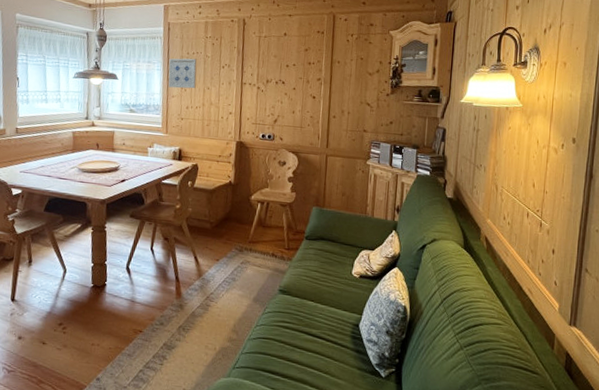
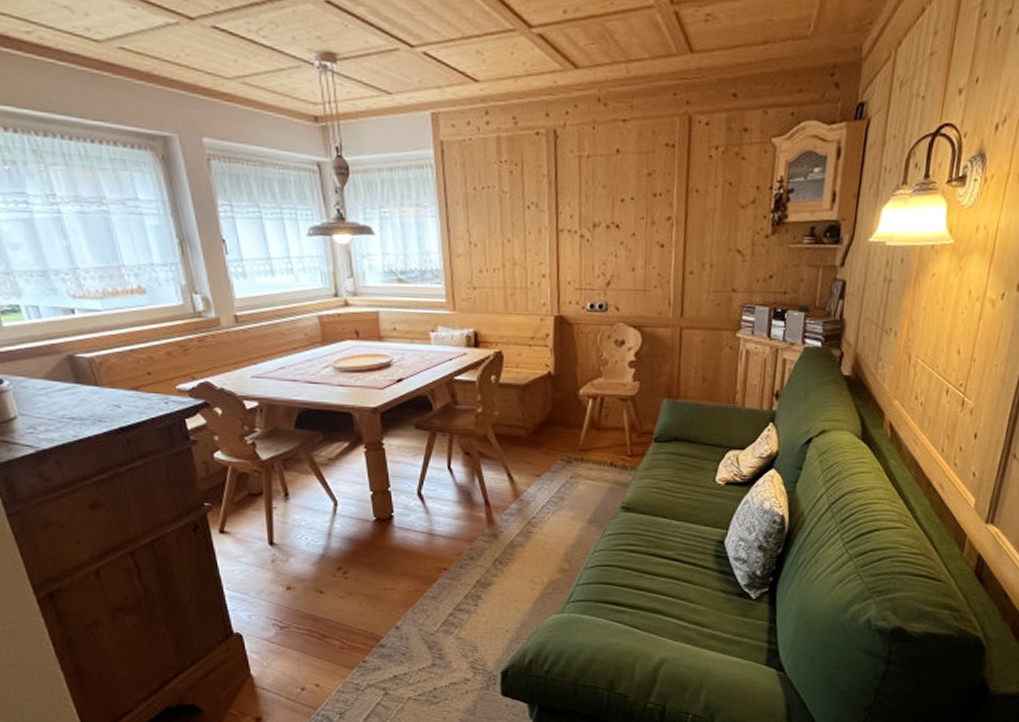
wall art: present [168,58,197,89] -> none [447,196,491,243]

